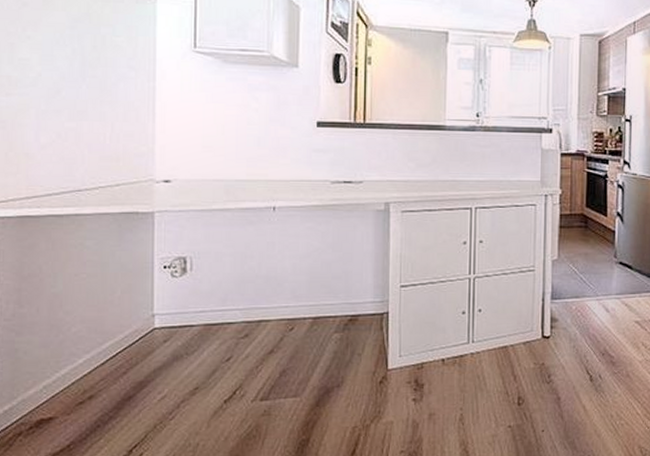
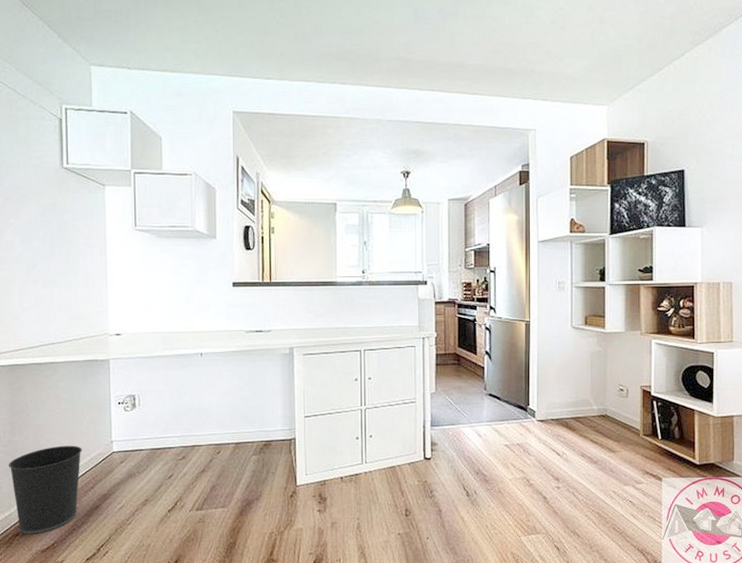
wastebasket: none [10,319,113,433] -> present [8,445,82,534]

